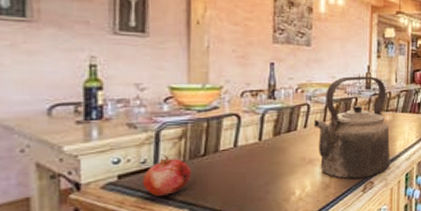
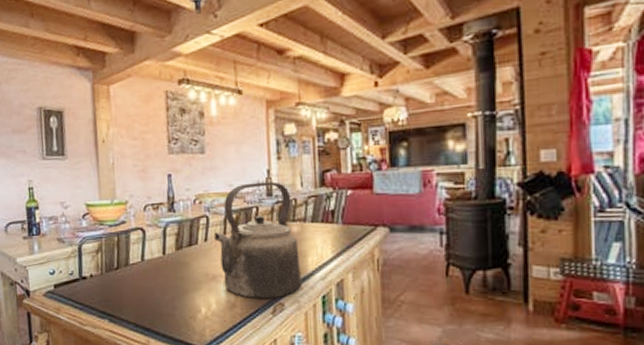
fruit: present [142,155,192,197] -> none [71,267,109,307]

